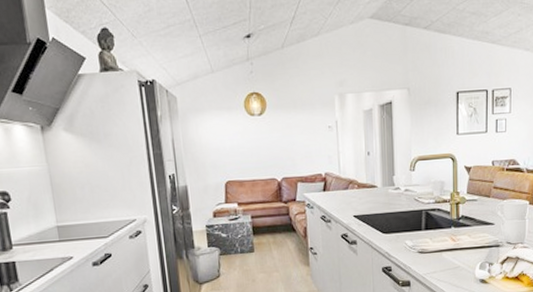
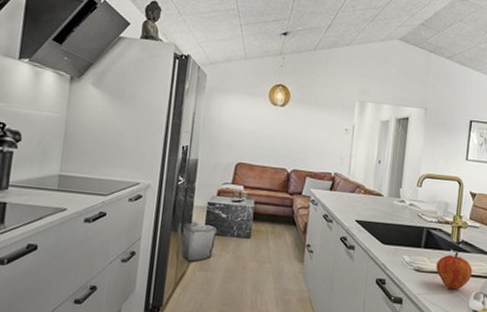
fruit: none [439,227,476,264] -> present [436,251,473,290]

